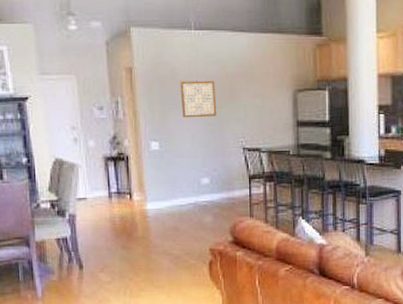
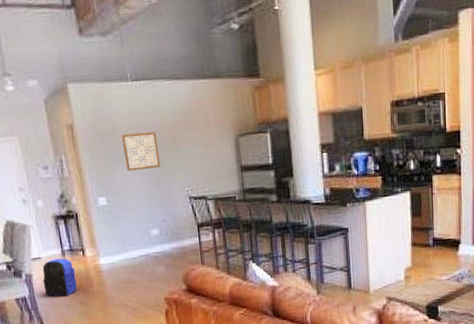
backpack: none [86,200,121,240] -> present [42,258,77,297]

